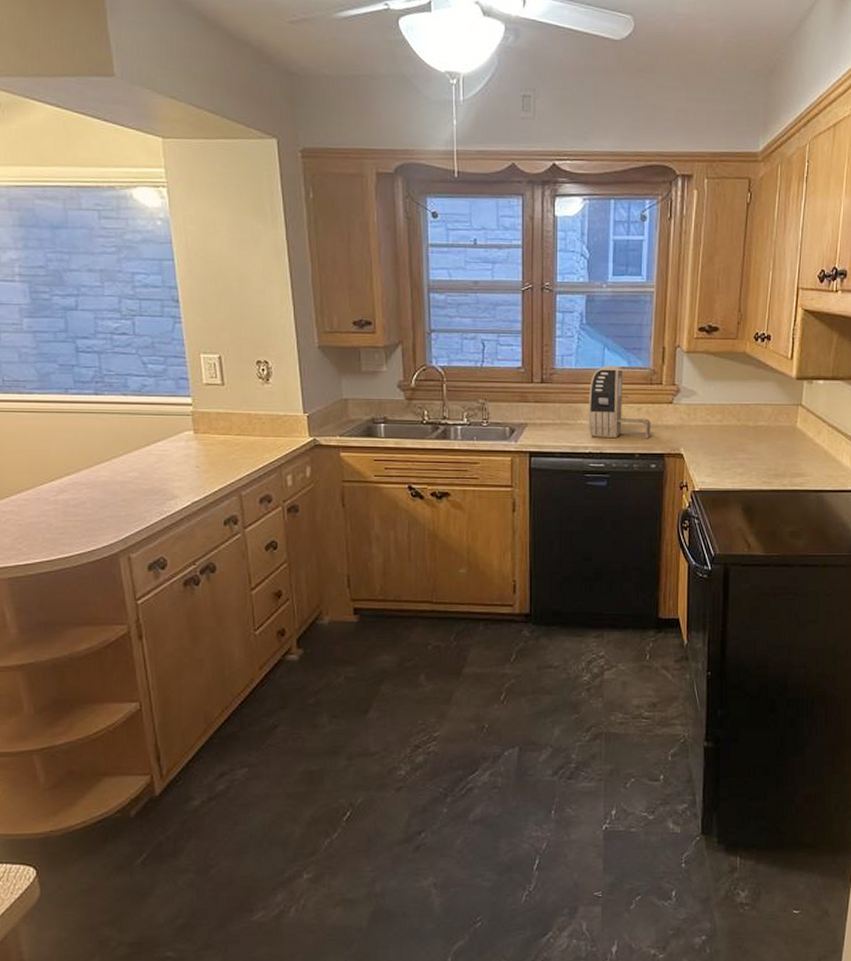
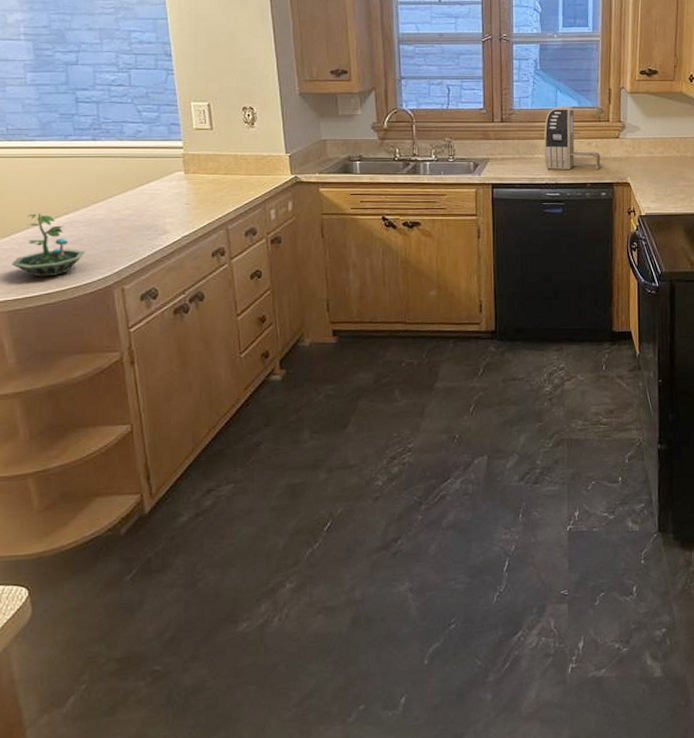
terrarium: none [11,473,89,543] -> present [11,213,85,277]

